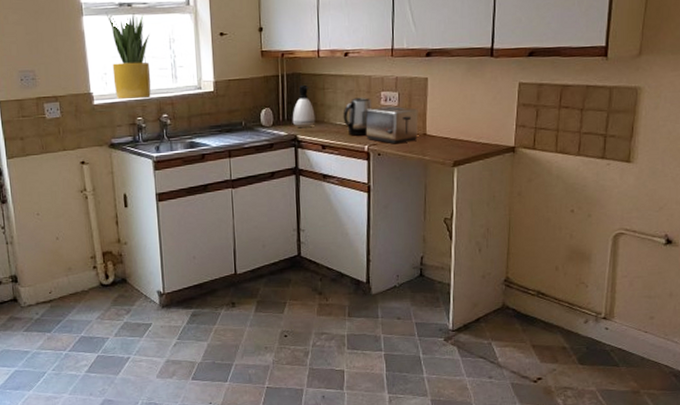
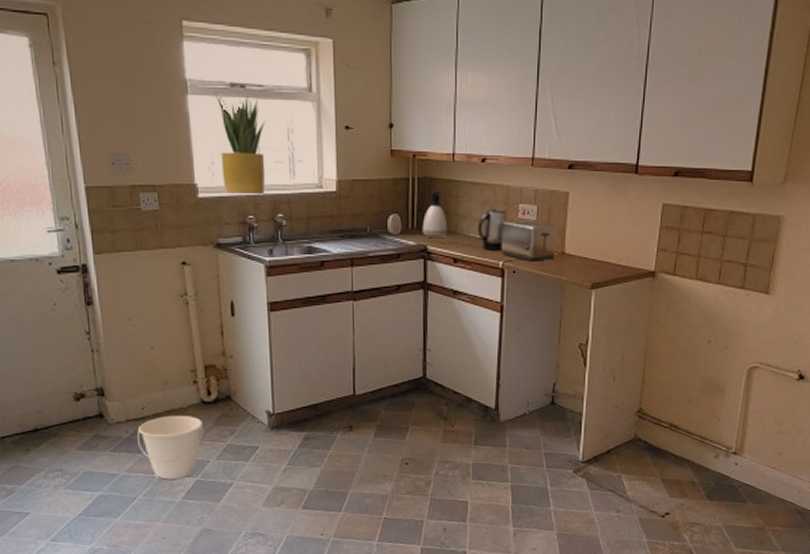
bucket: none [46,298,103,356] -> present [137,416,204,480]

